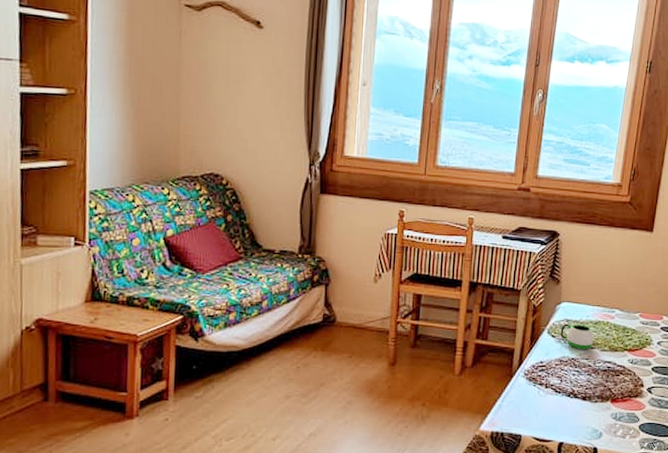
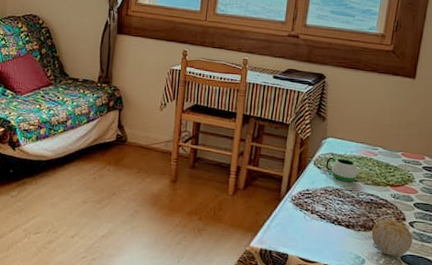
fruit: none [609,387,651,426] -> present [372,219,413,256]

